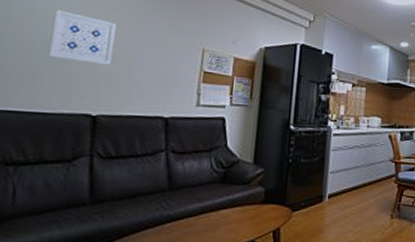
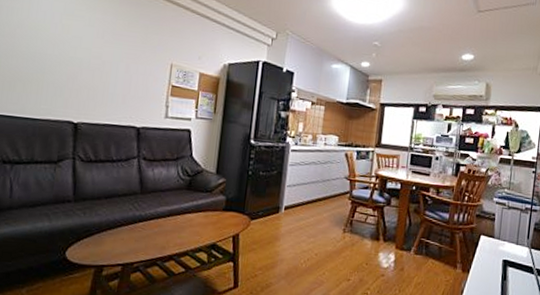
wall art: present [48,9,116,65] -> none [35,23,93,77]

